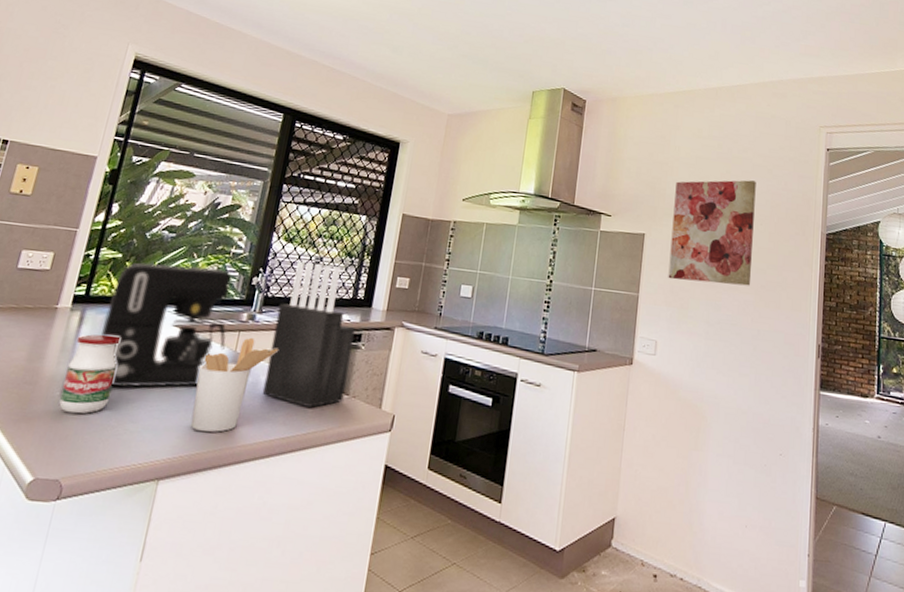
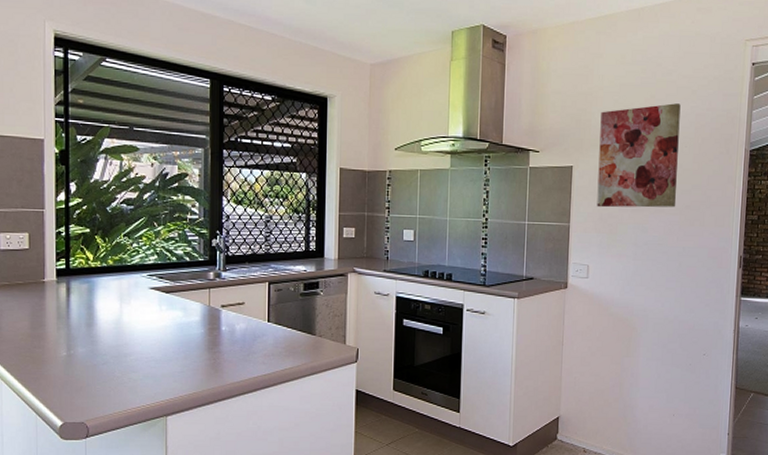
jar: present [59,334,121,414] -> none [67,301,110,369]
coffee maker: present [101,262,232,388] -> none [88,234,199,344]
utensil holder: present [190,337,278,433] -> none [180,293,246,376]
knife block: present [262,262,355,408] -> none [239,222,312,348]

